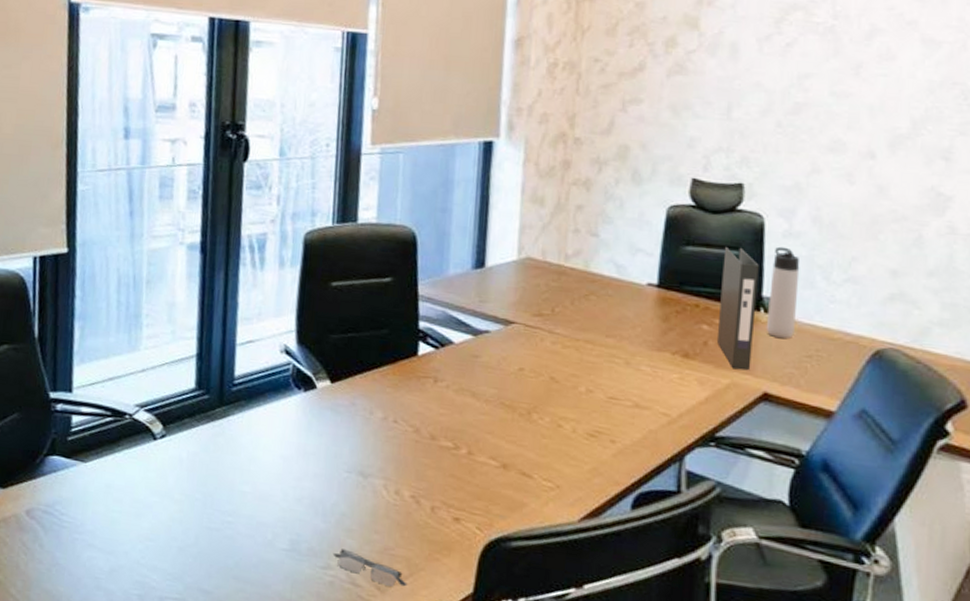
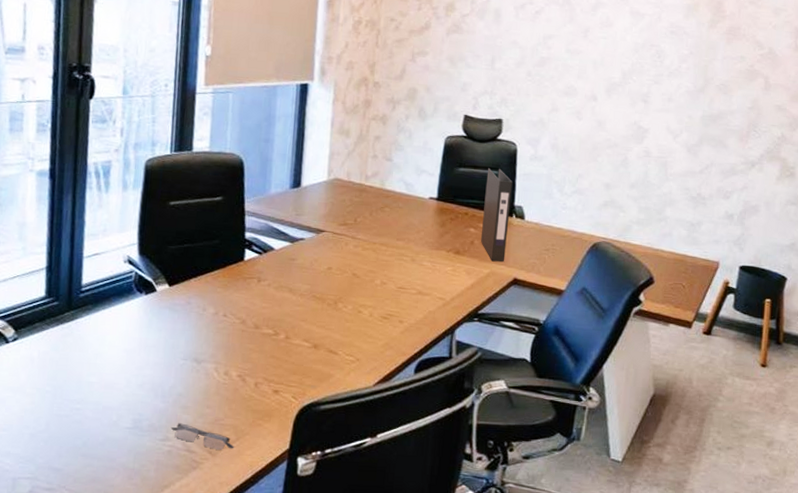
thermos bottle: present [766,246,800,339] -> none [516,167,542,237]

